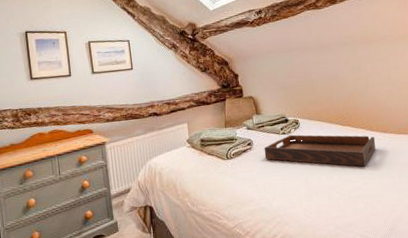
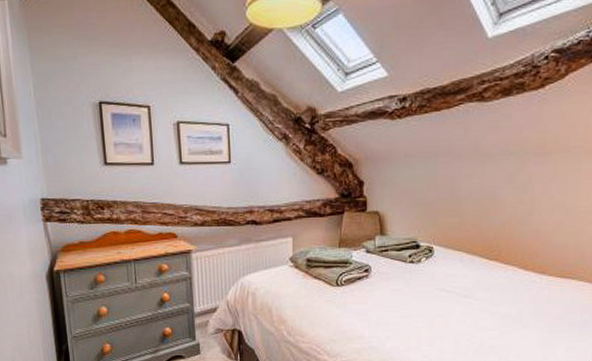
serving tray: present [264,134,376,167] -> none [383,264,528,313]

